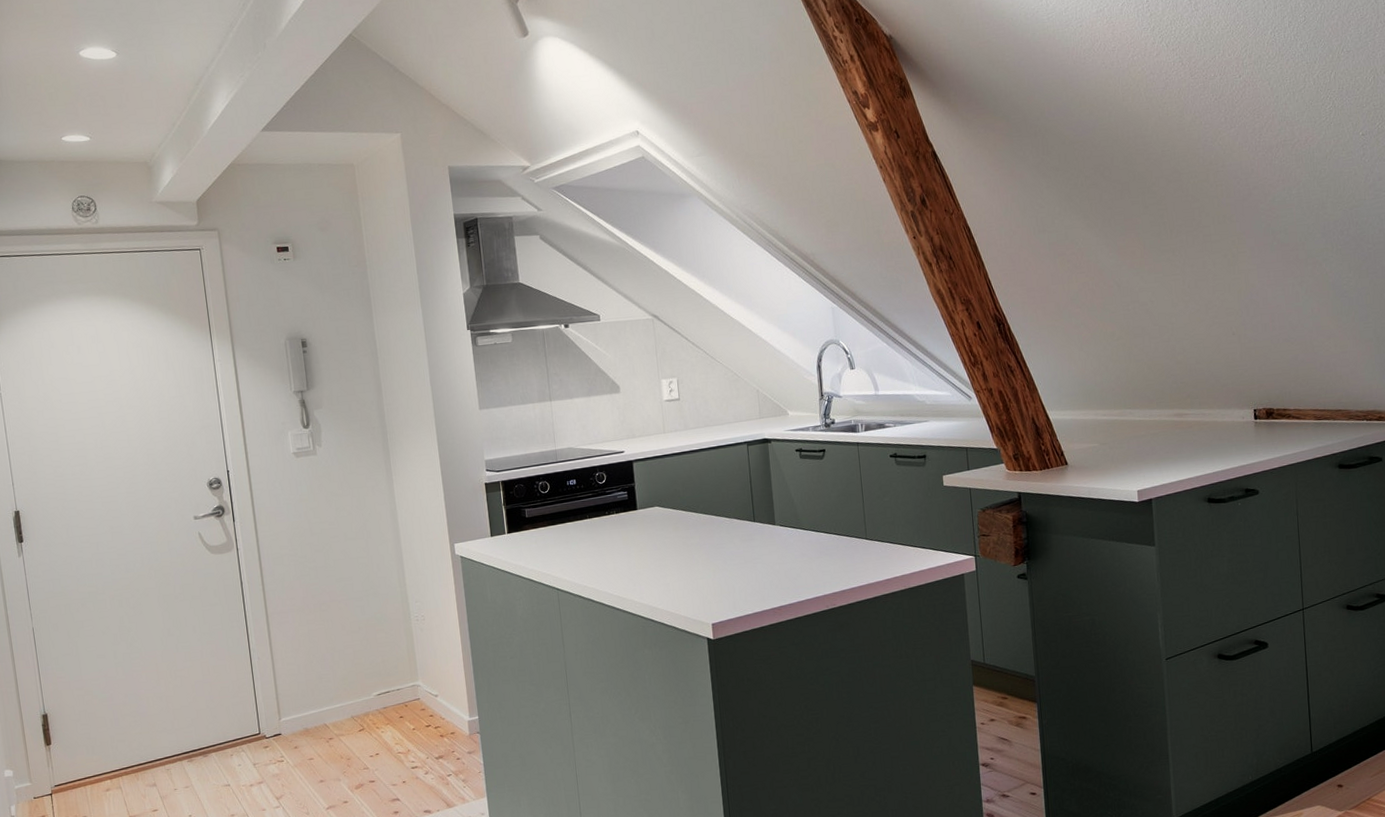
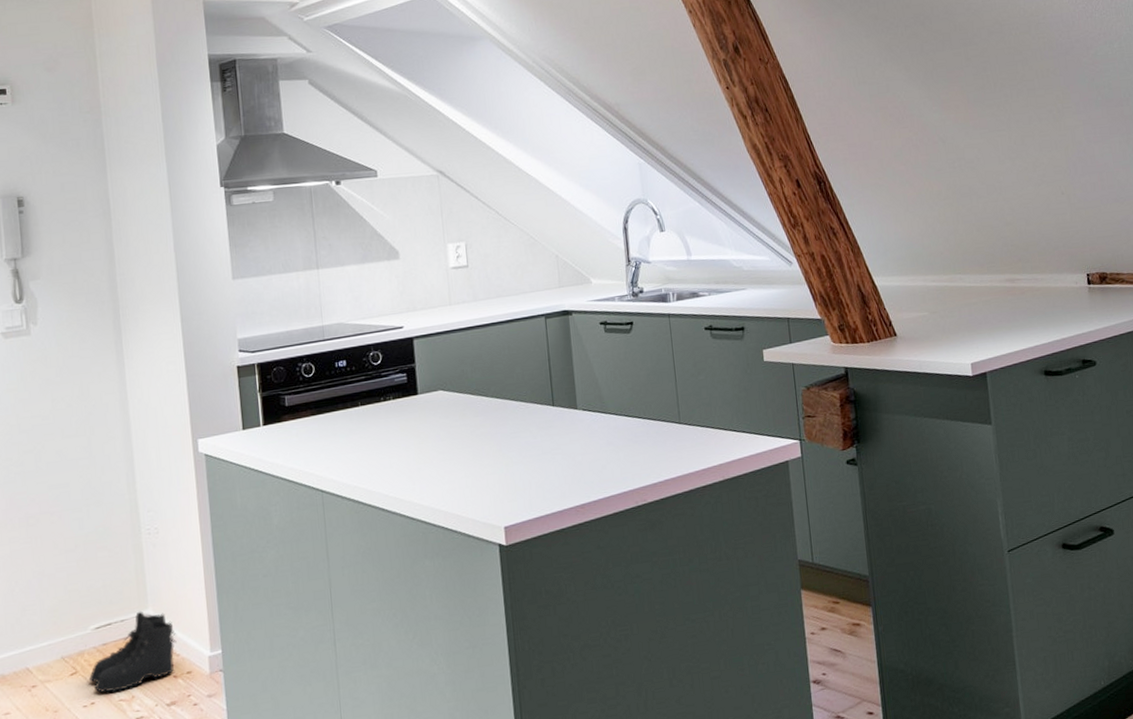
boots: none [374,682,442,747] -> present [89,611,177,693]

